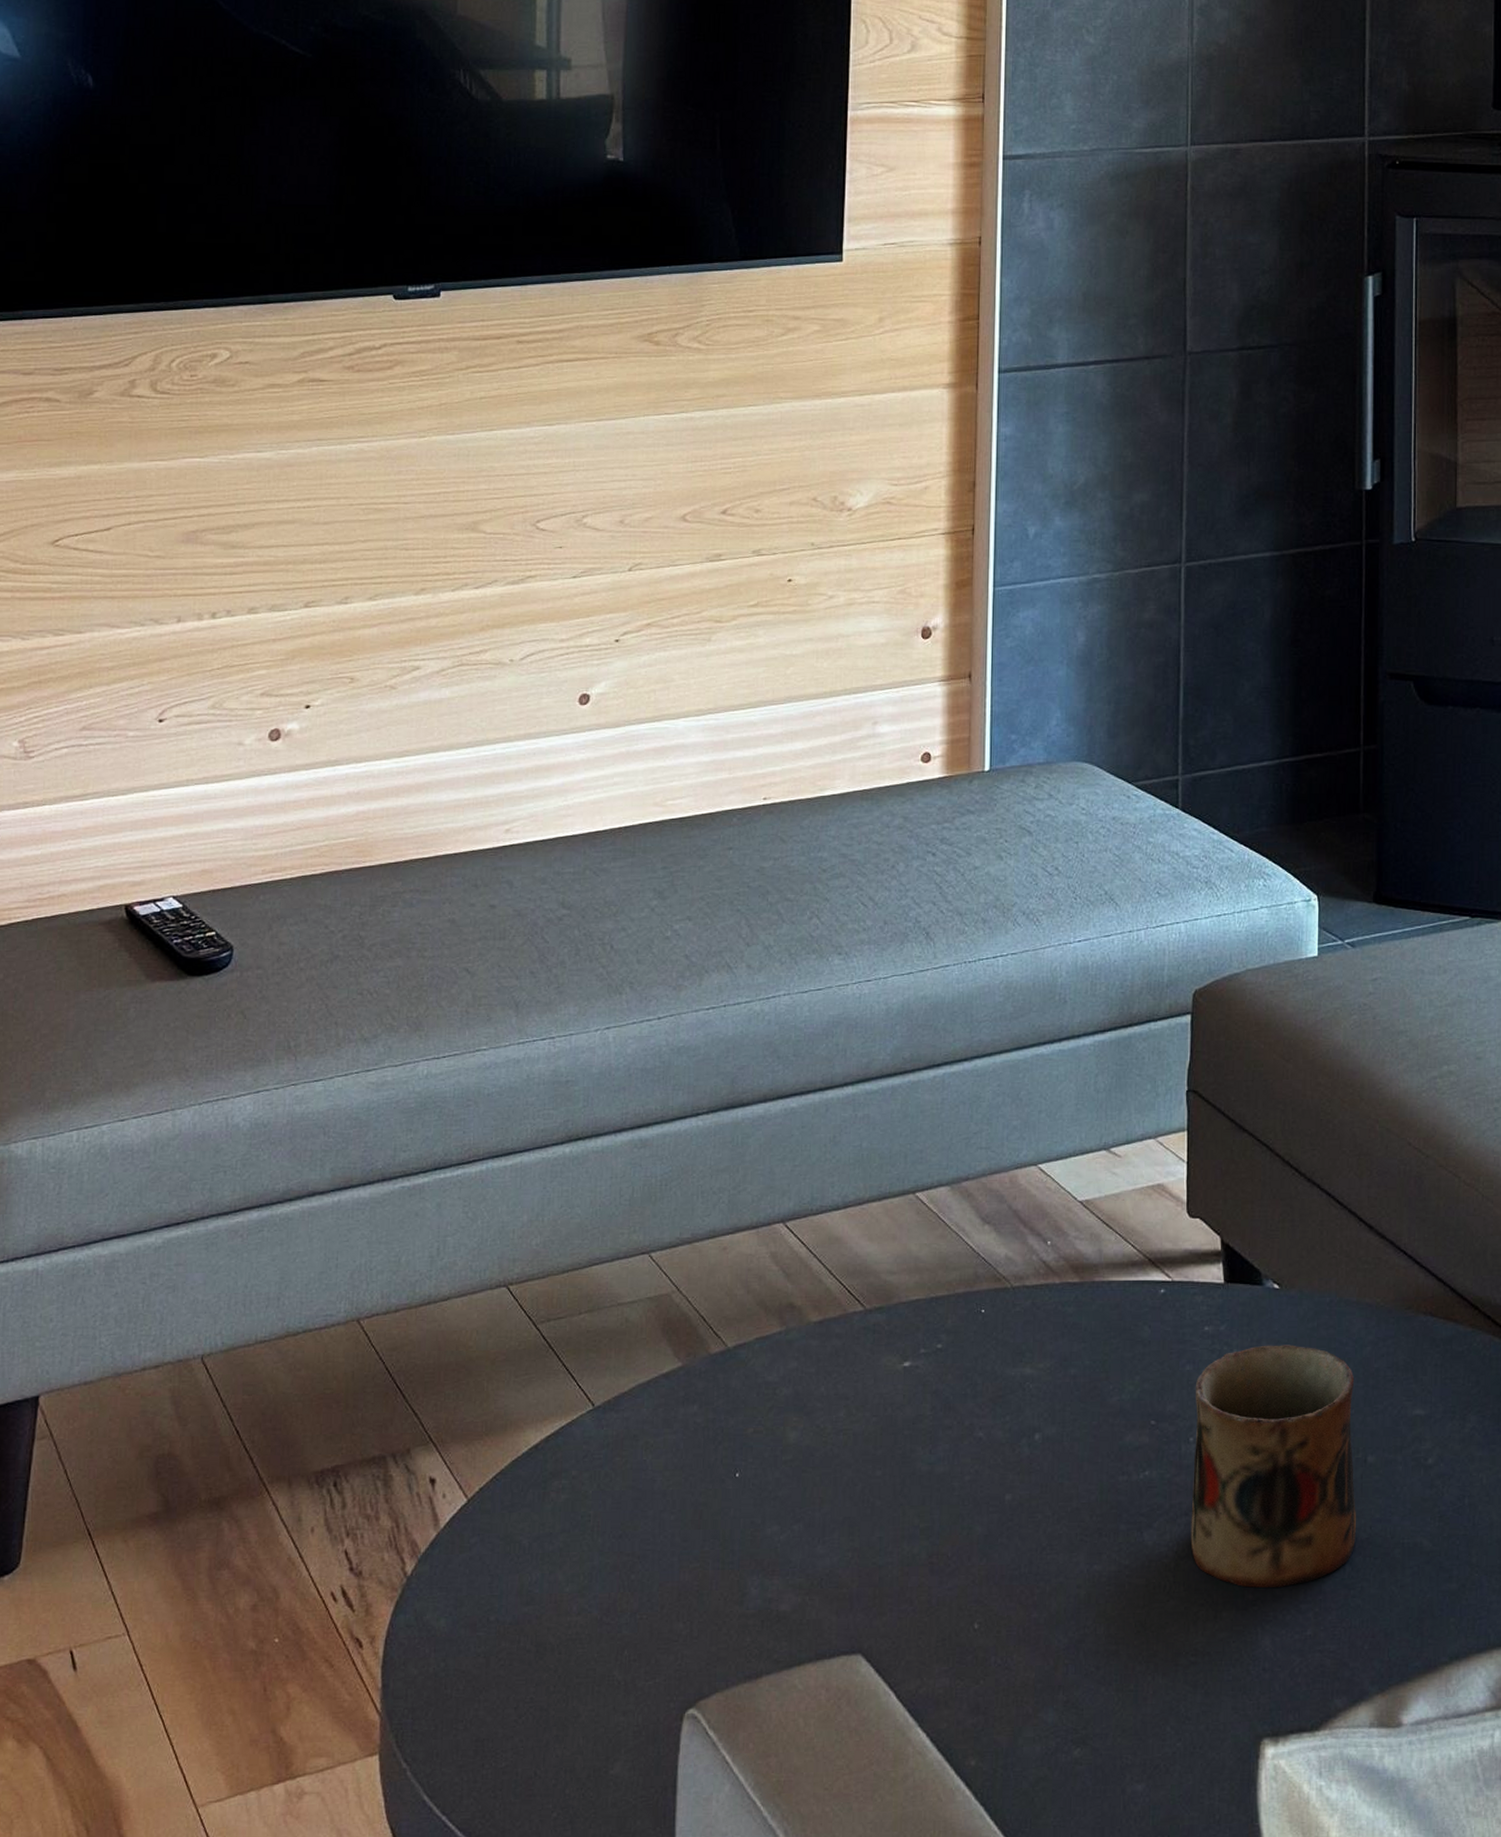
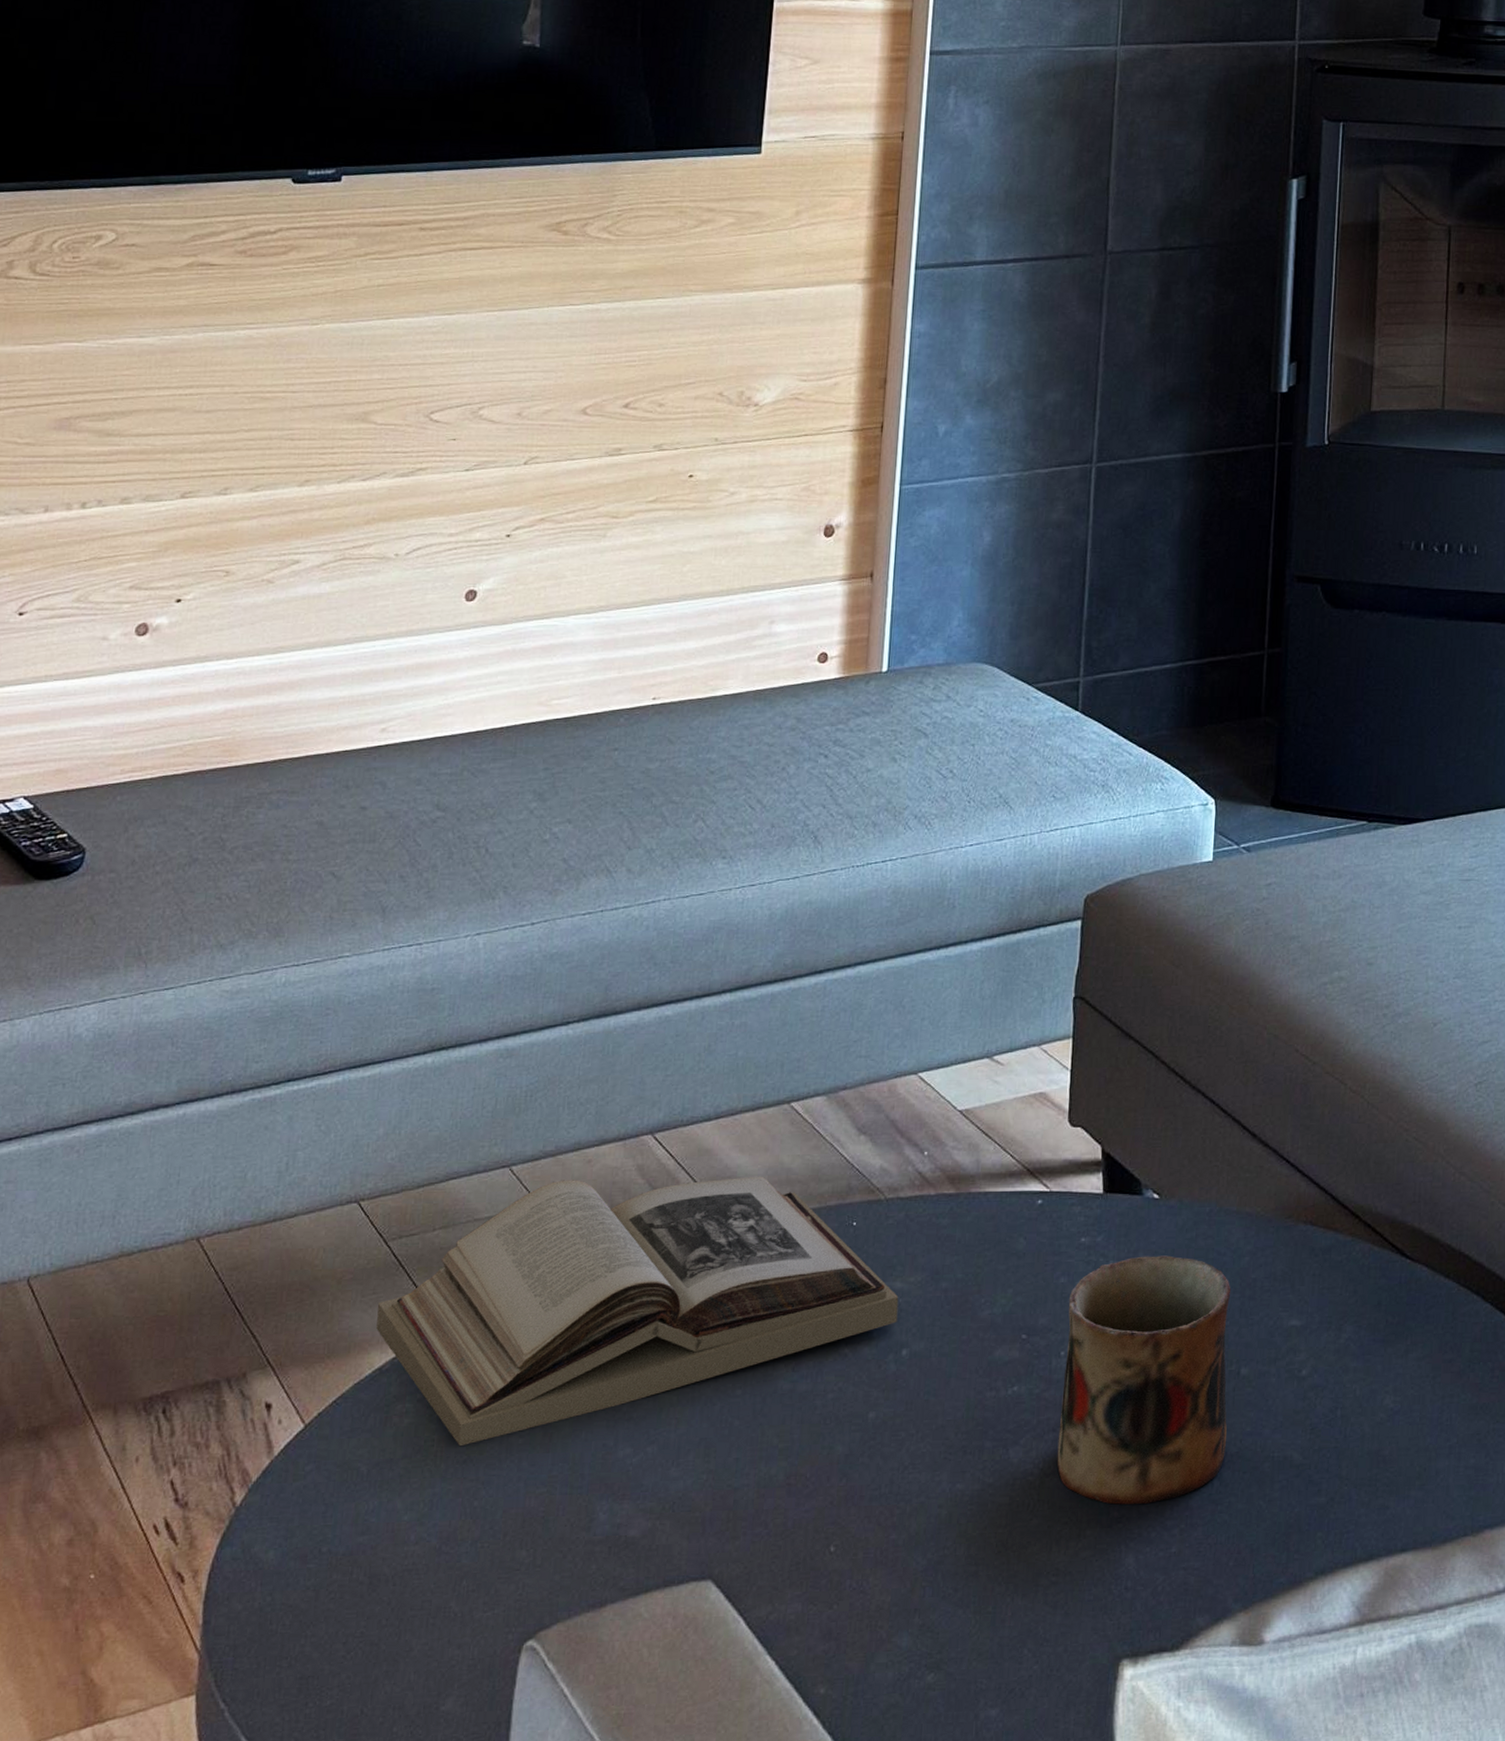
book: none [530,1264,1029,1522] -> present [376,1176,899,1447]

